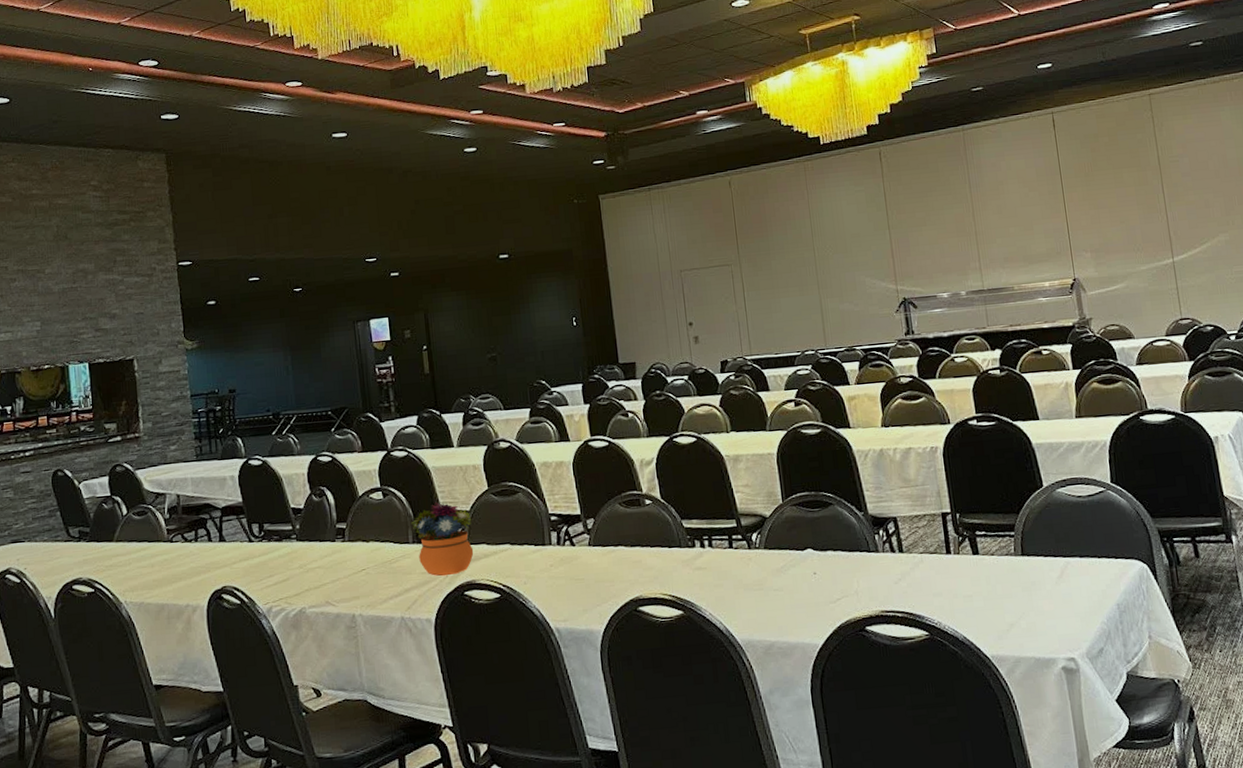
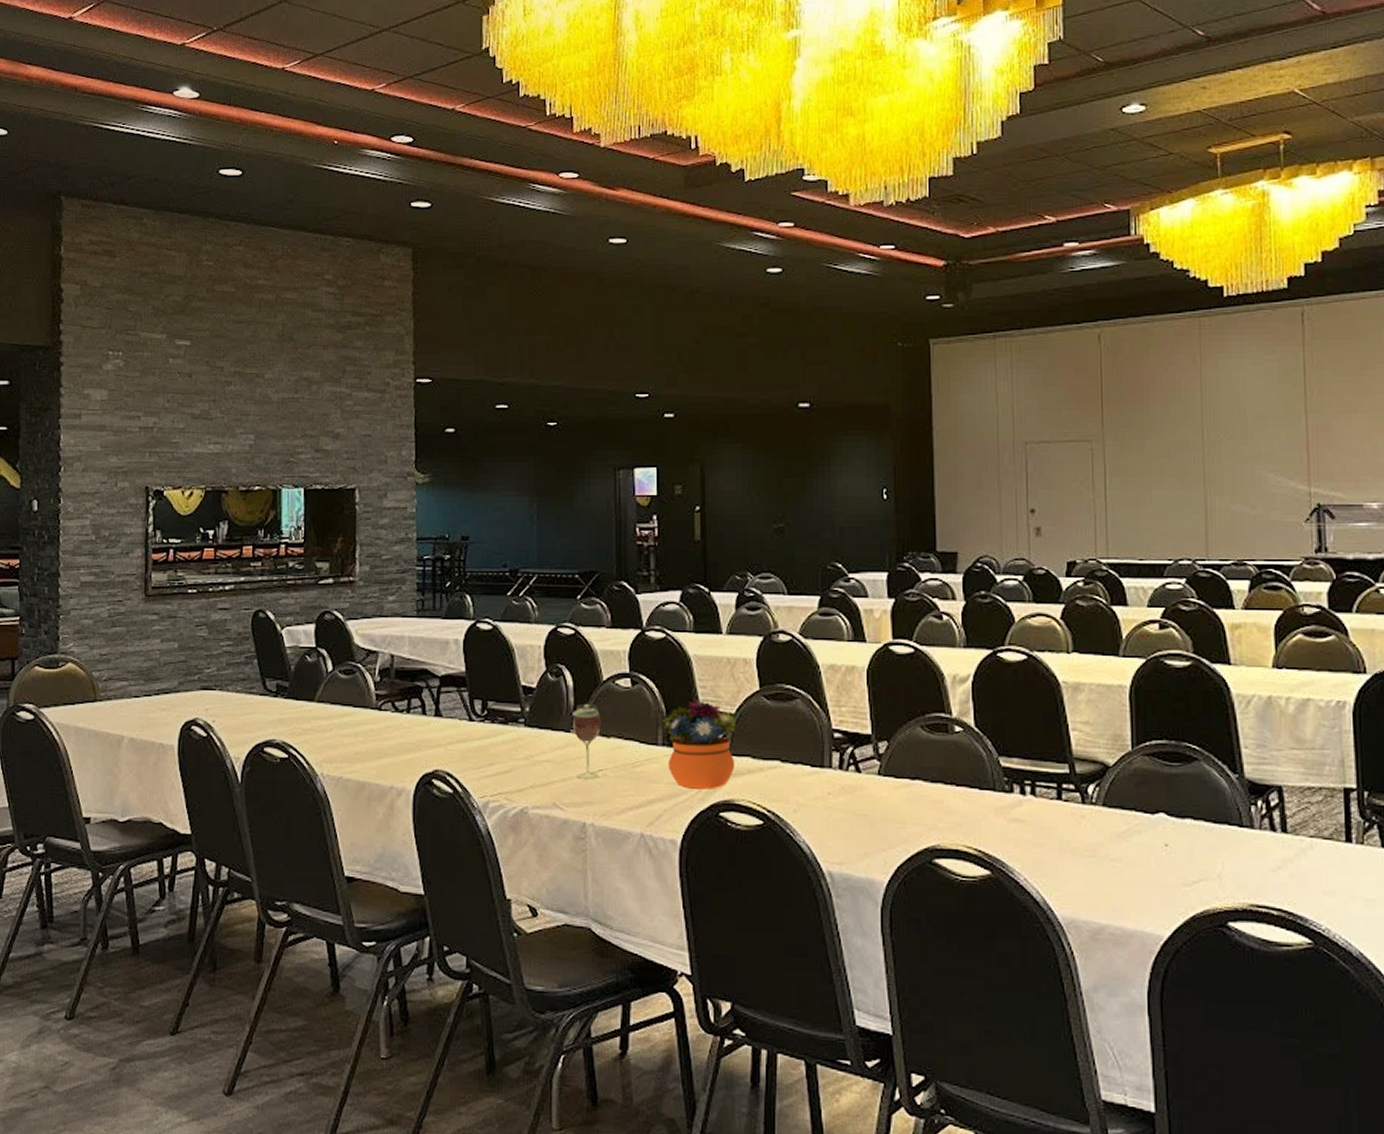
wineglass: none [336,515,363,580] -> present [572,703,601,780]

